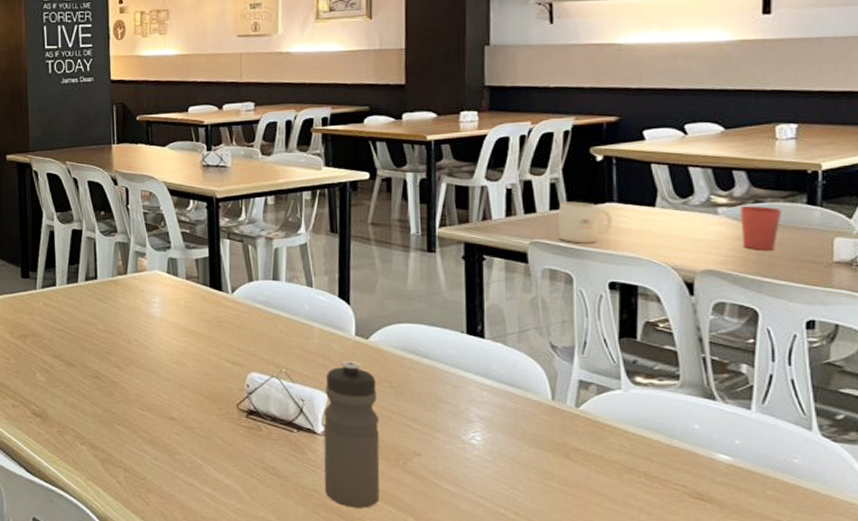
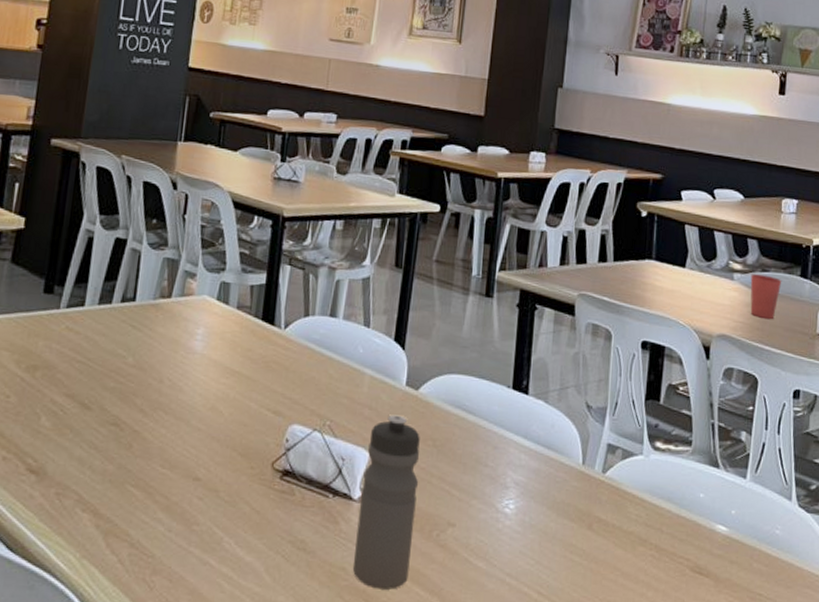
mug: present [557,201,613,244] -> none [602,255,650,300]

